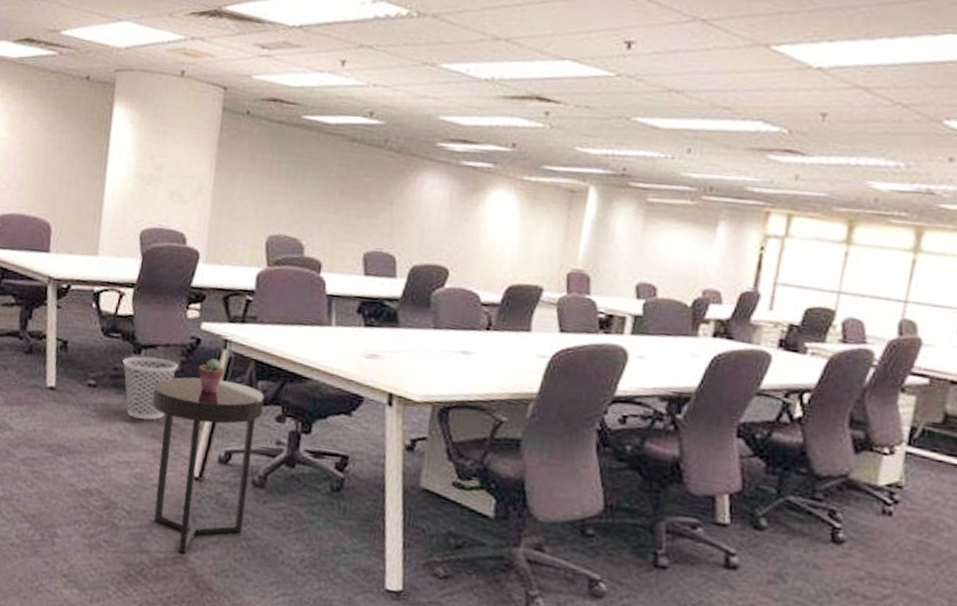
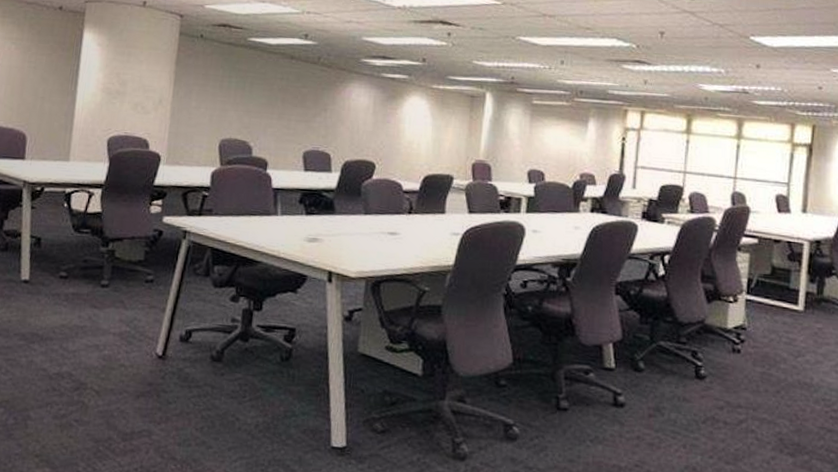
wastebasket: present [122,355,178,421] -> none [92,248,143,307]
side table: present [151,377,265,554] -> none [118,265,220,428]
potted succulent: present [198,359,225,394] -> none [160,248,185,279]

